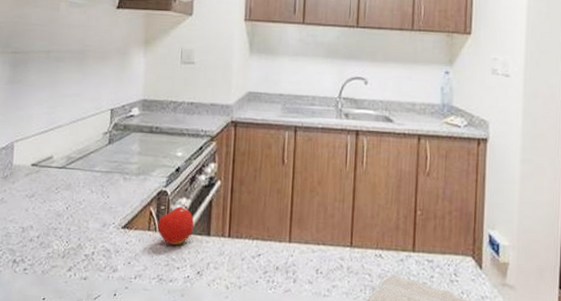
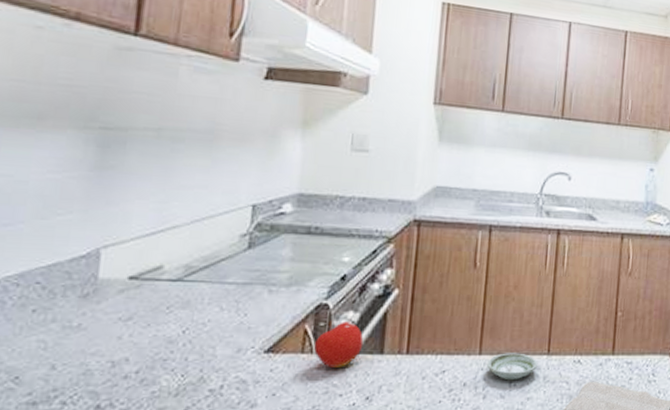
saucer: none [295,242,342,269] -> present [486,353,538,381]

